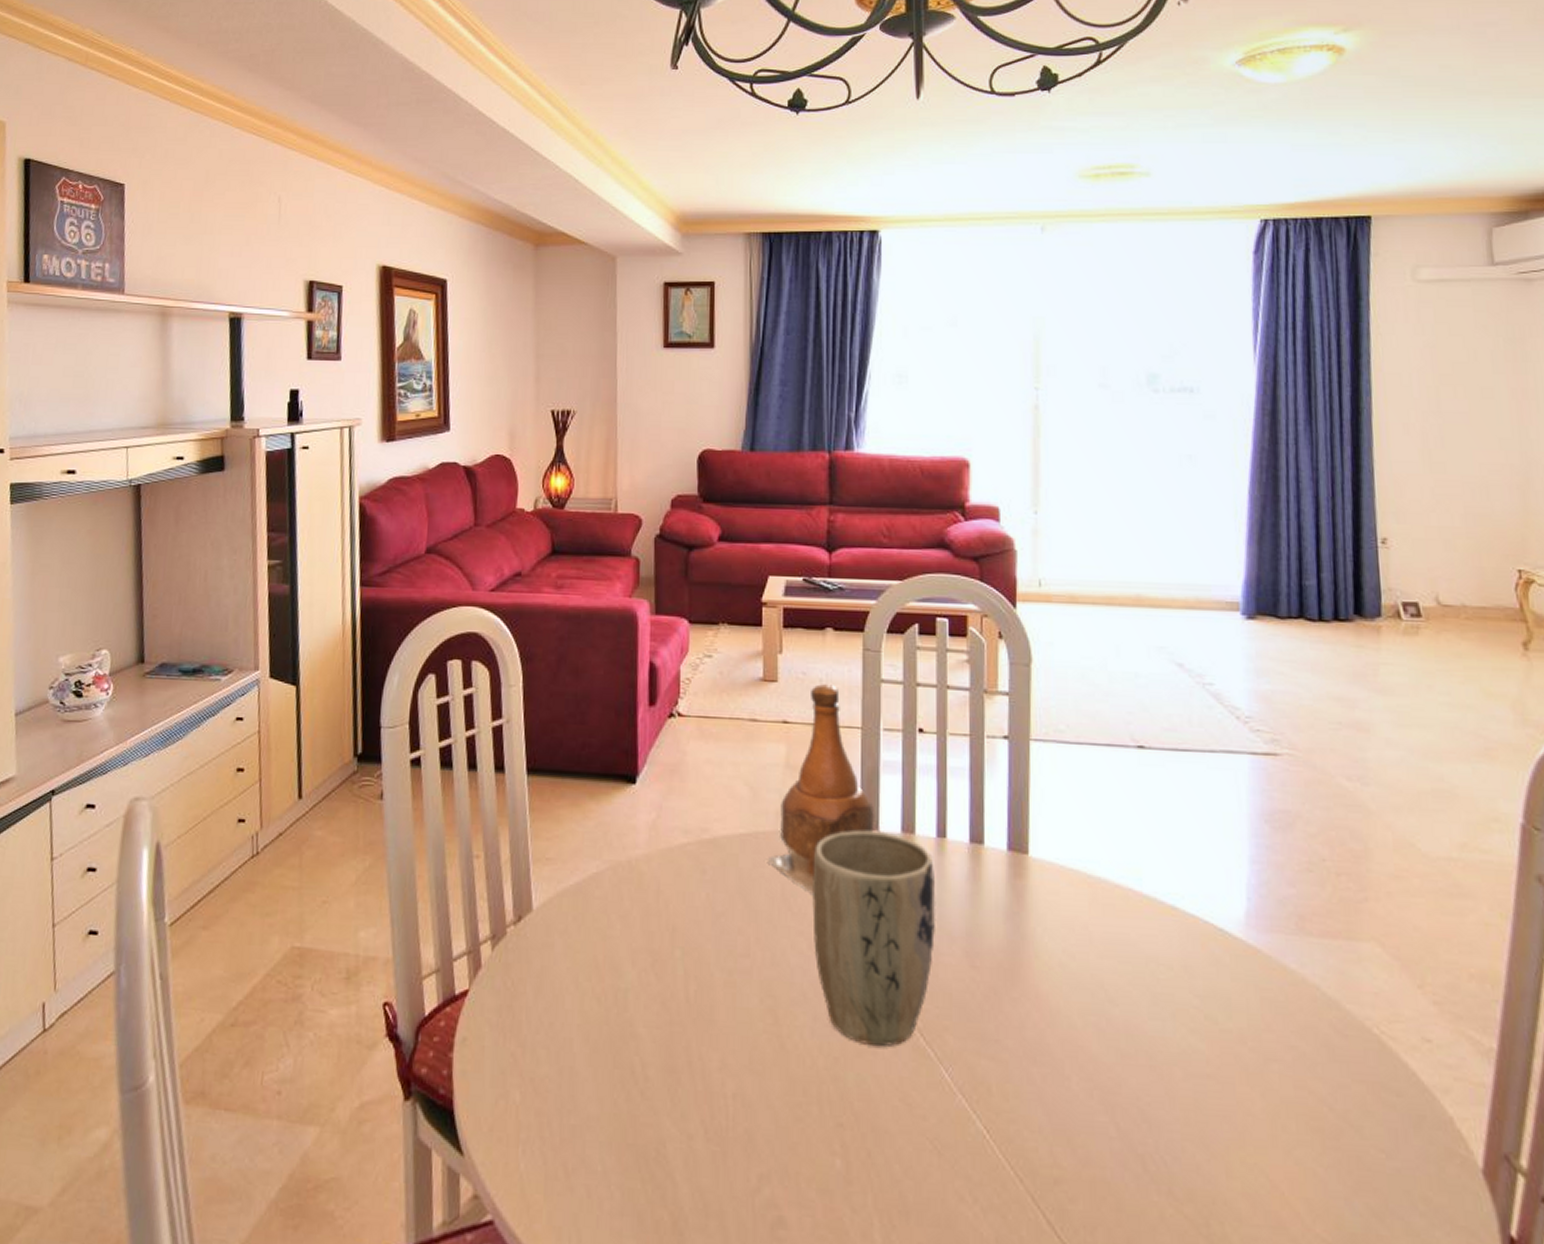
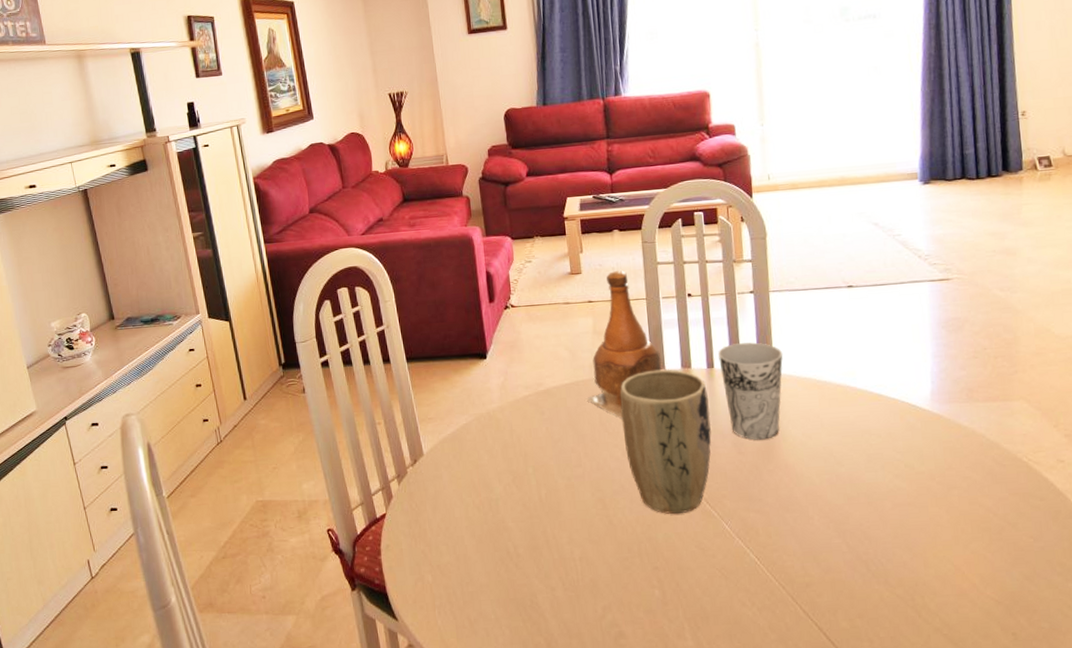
cup: none [954,807,1043,952] -> present [718,342,783,440]

